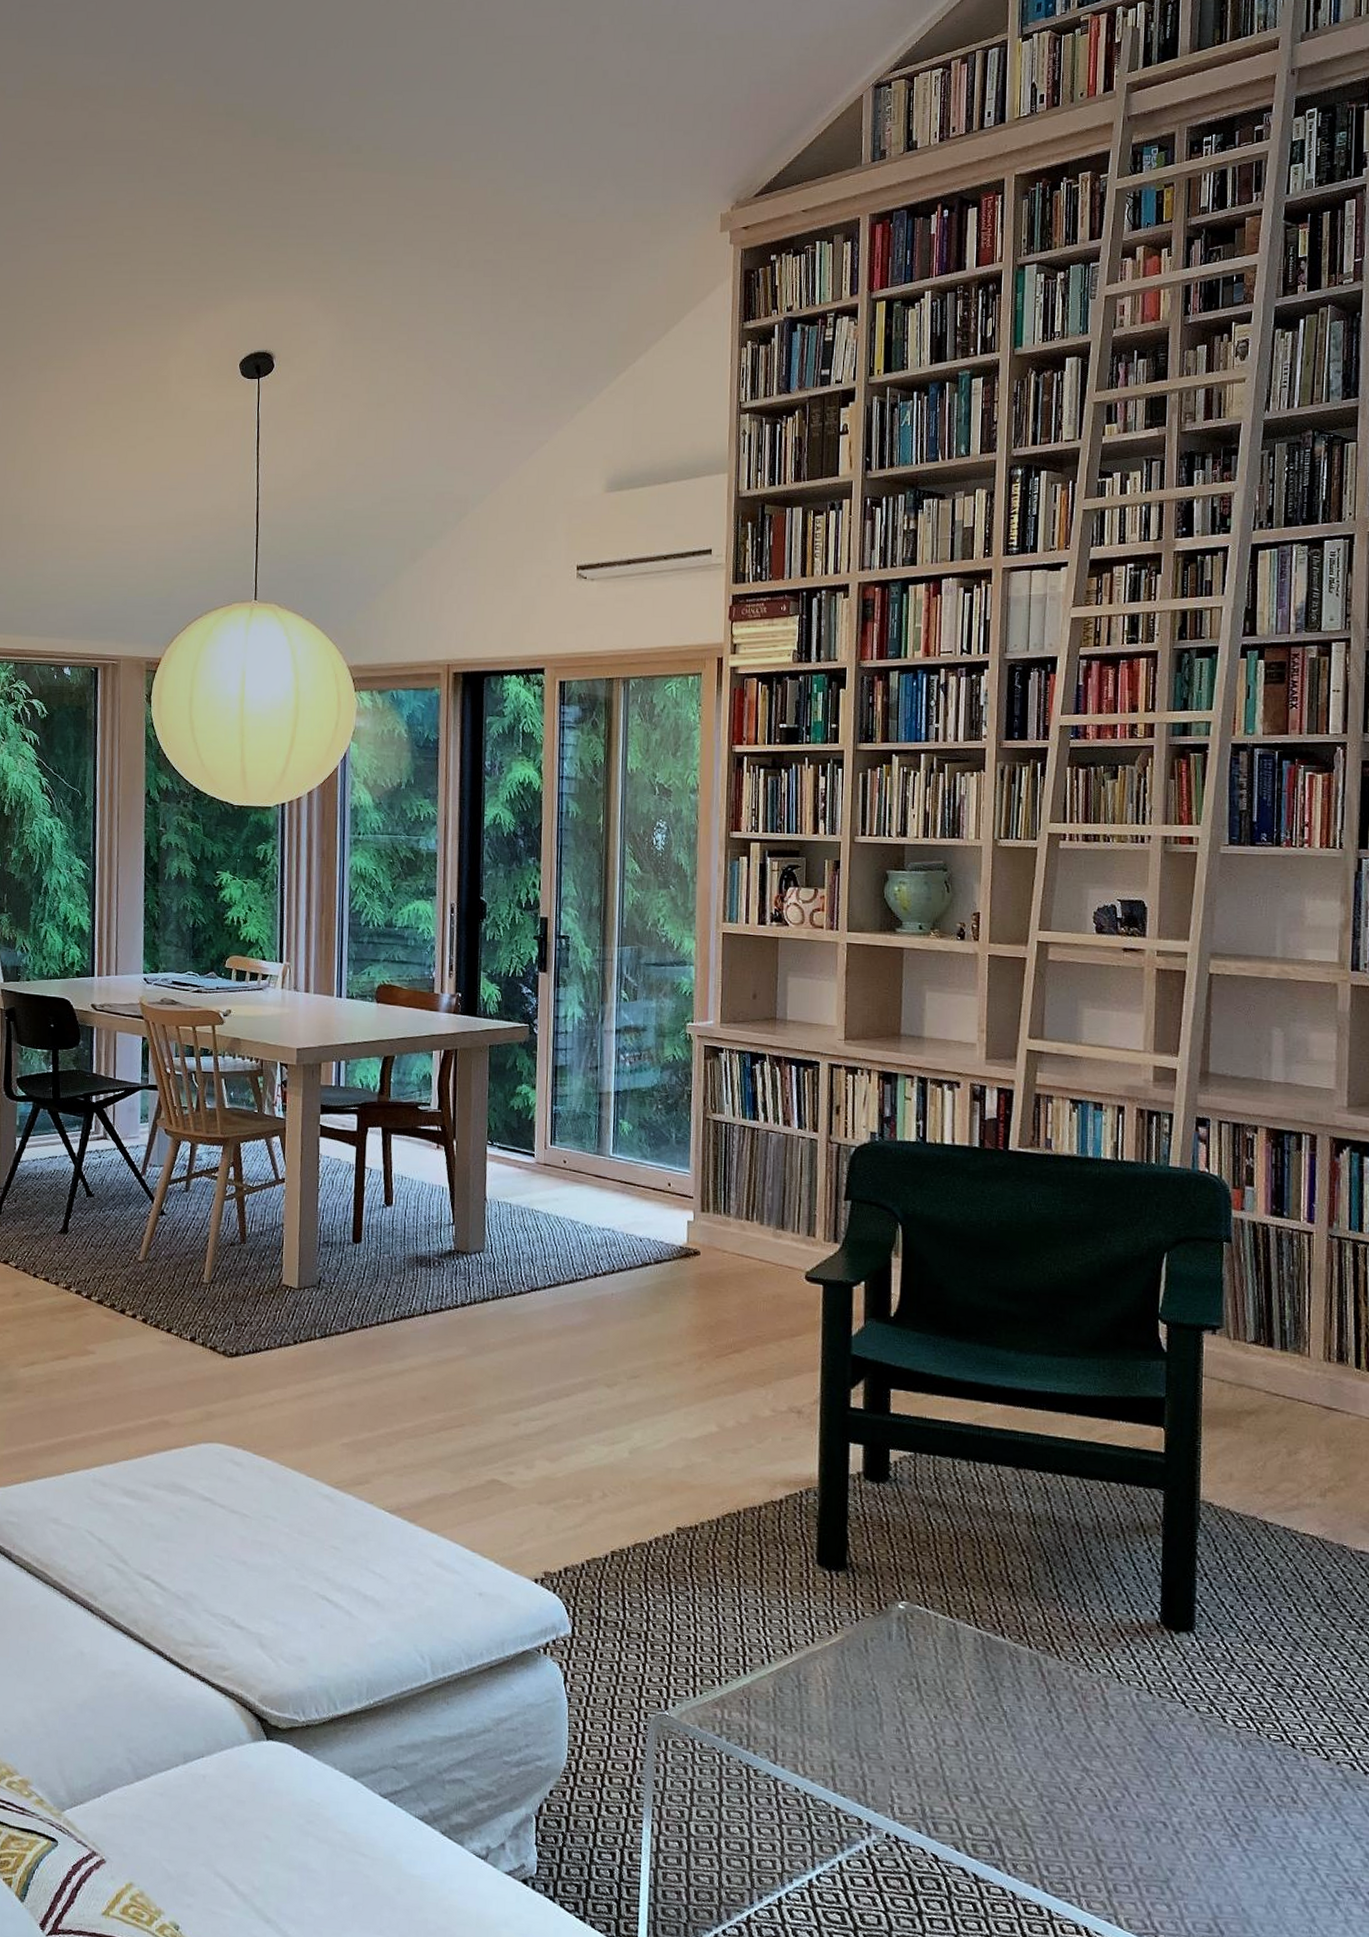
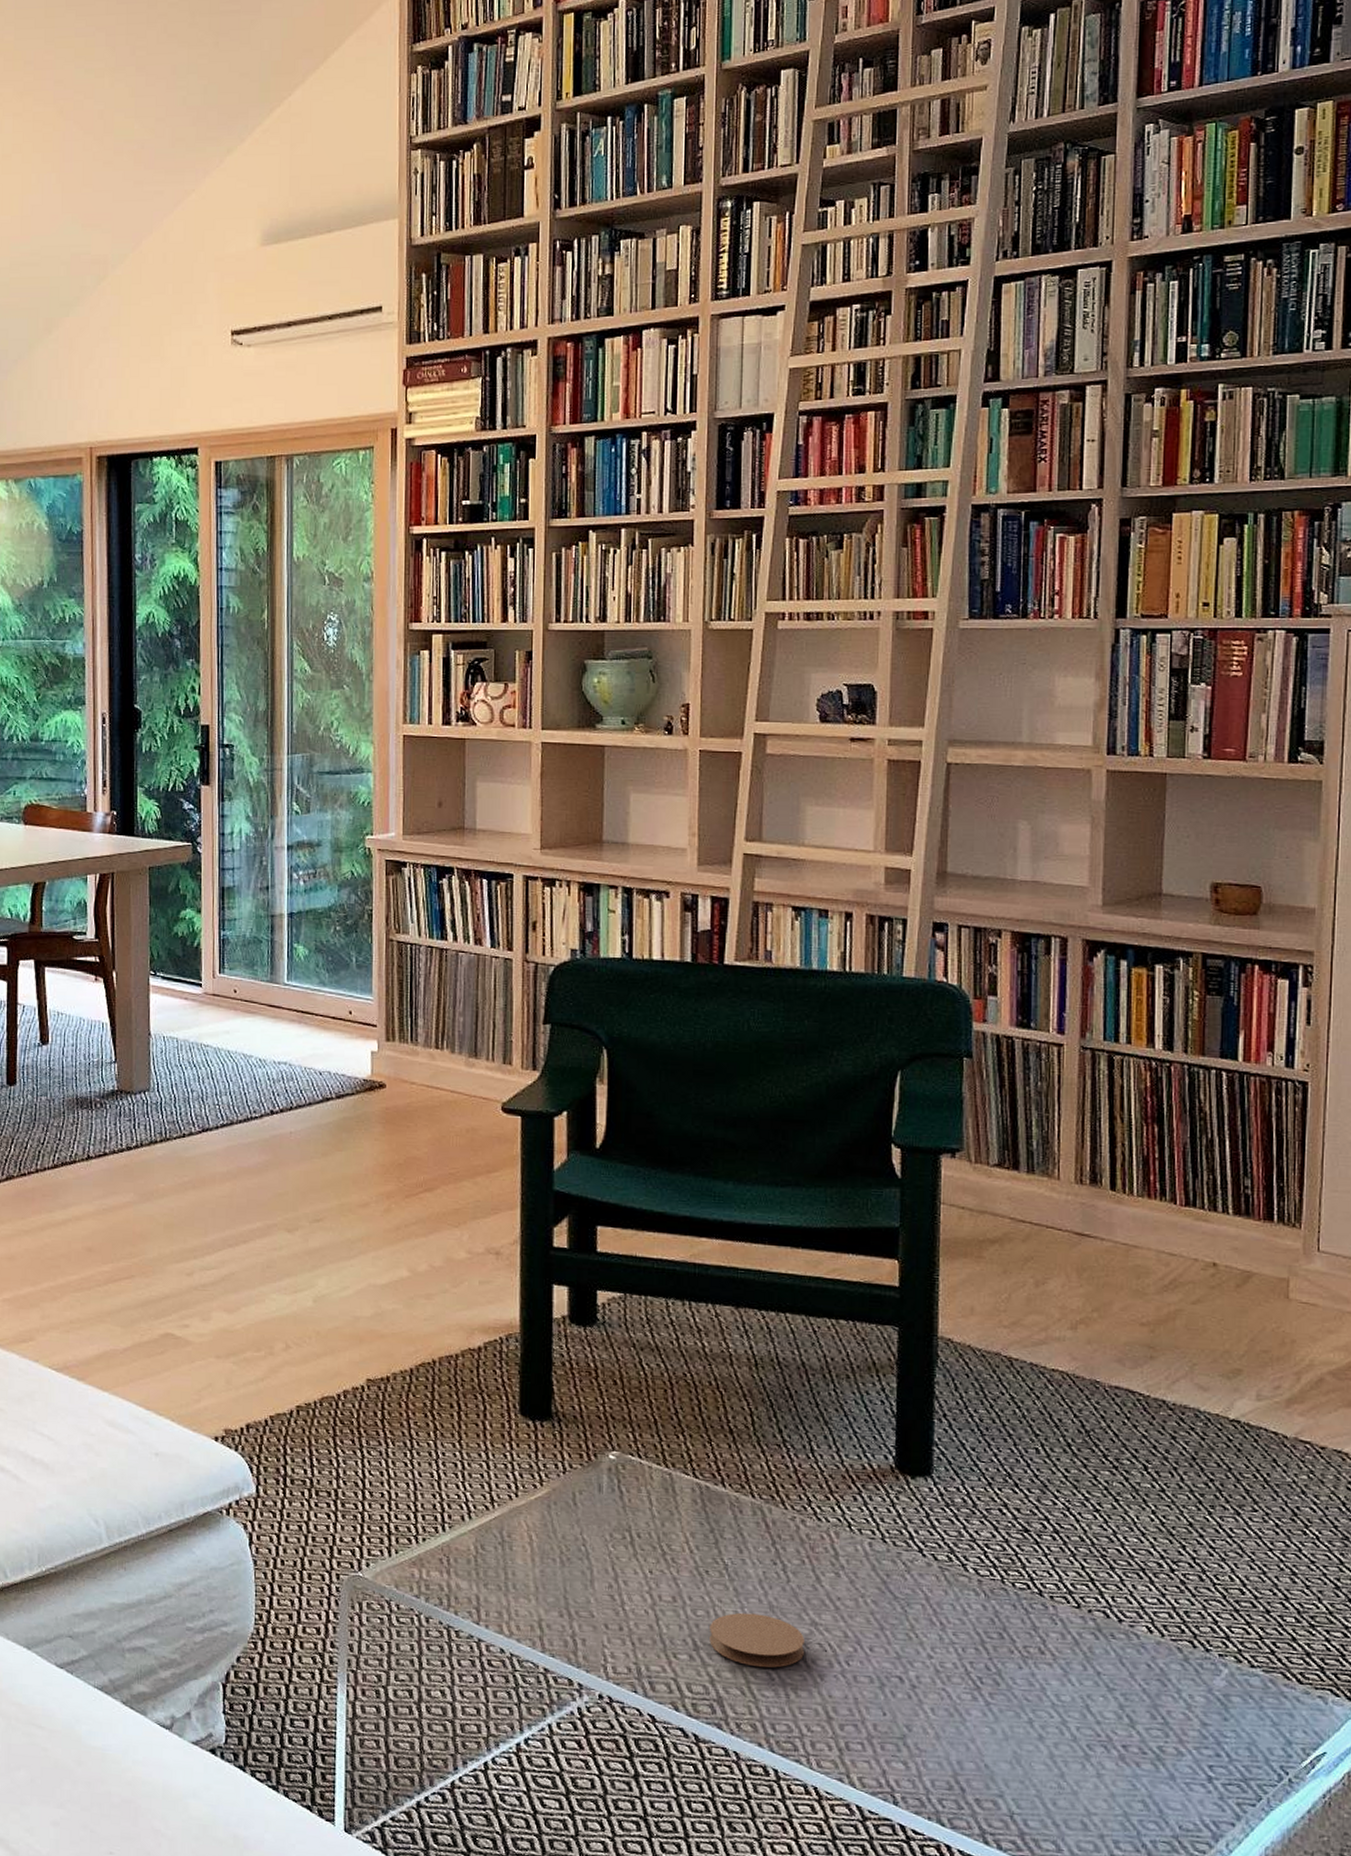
coaster: none [989,1757,1077,1812] -> present [709,1612,805,1668]

